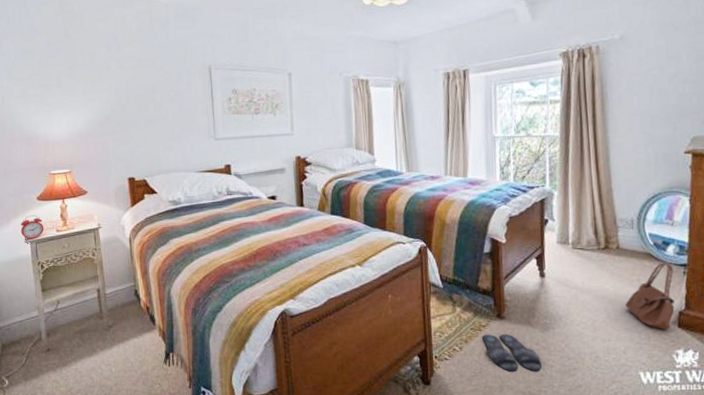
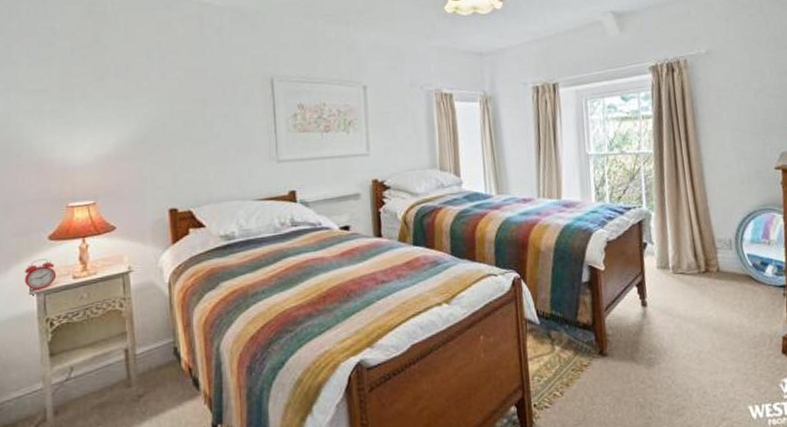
slippers: present [482,333,541,372] -> none [584,372,649,416]
handbag: present [625,262,675,329] -> none [729,284,778,357]

